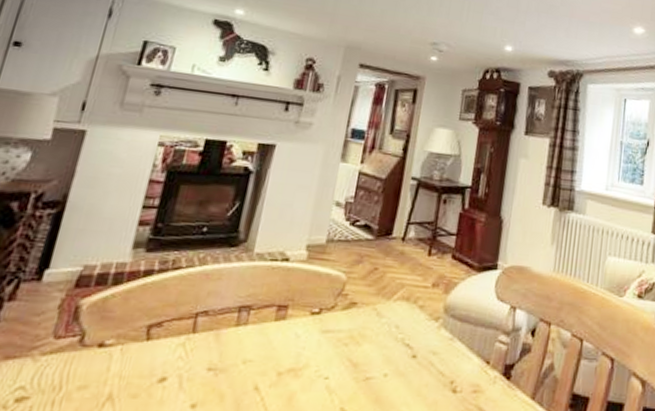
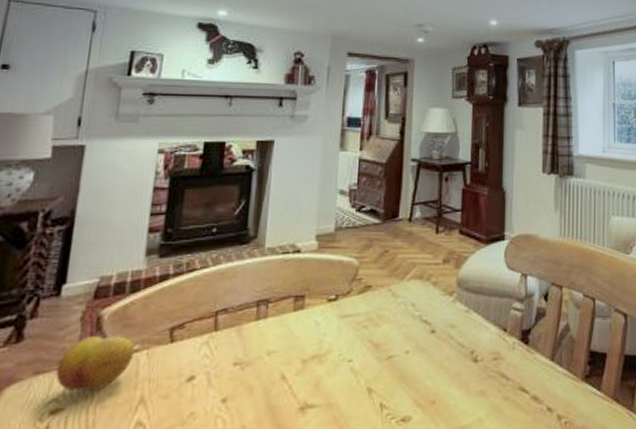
fruit: none [25,324,110,382] -> present [56,335,135,392]

